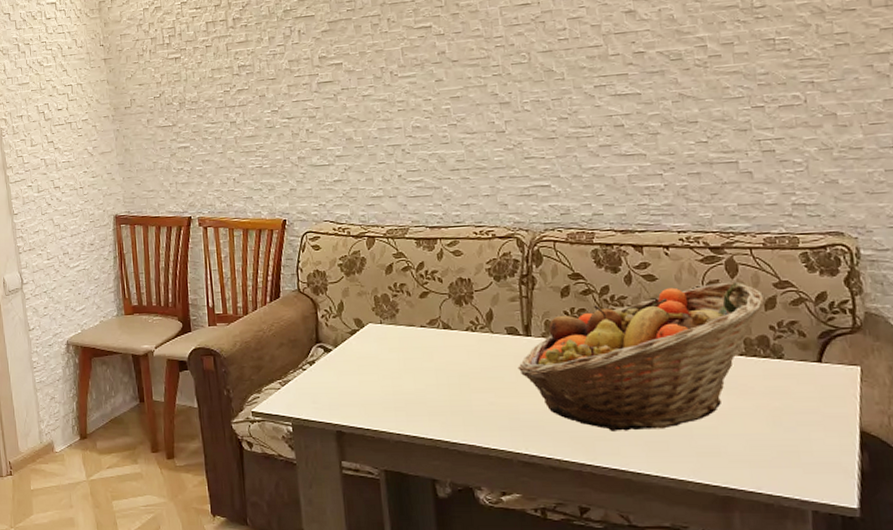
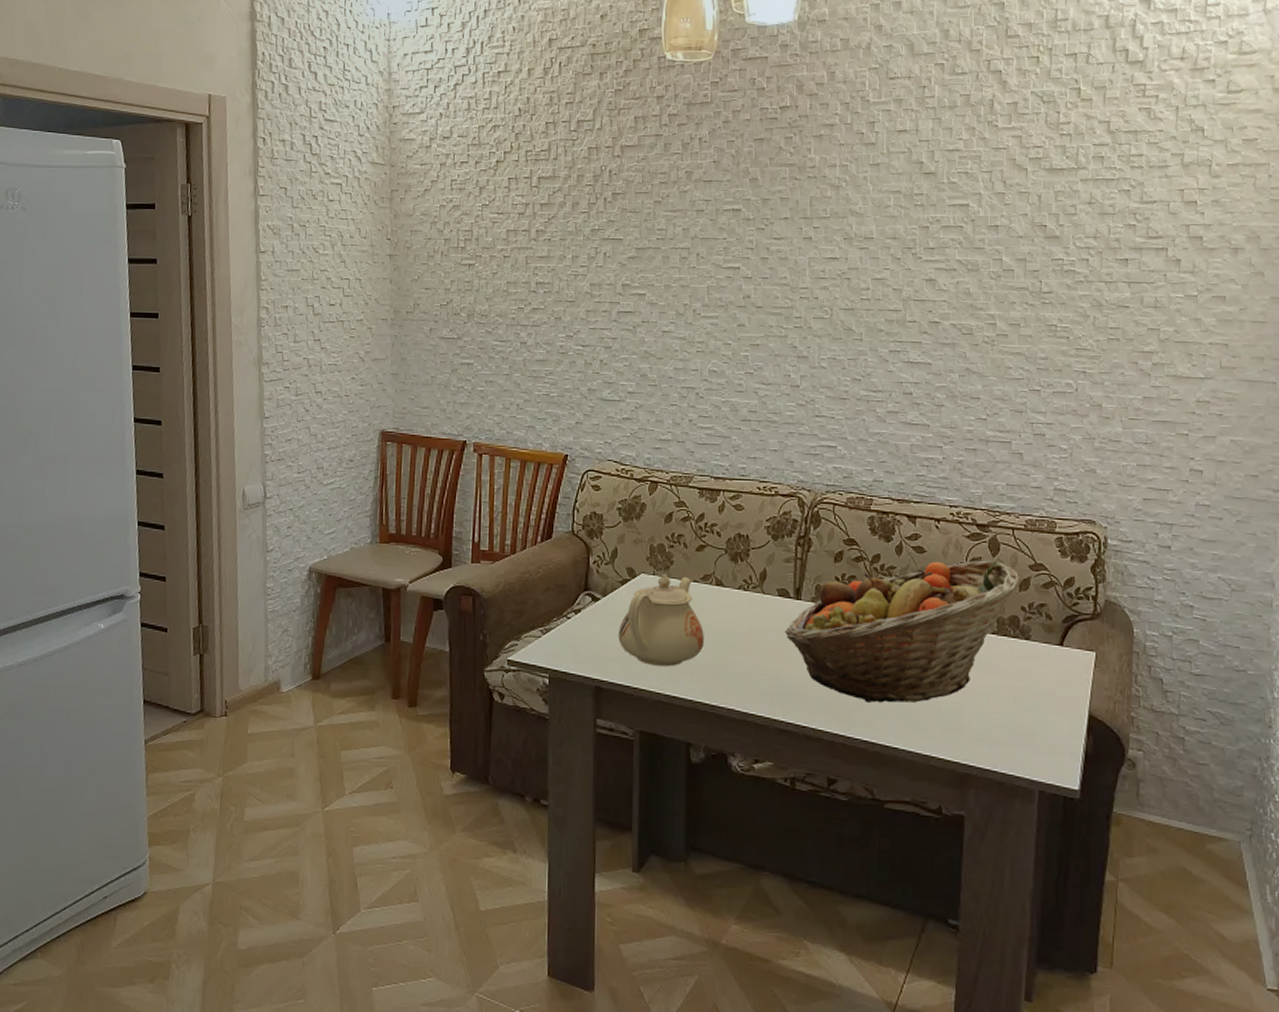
teapot: none [353,321,439,409] -> present [618,573,705,667]

